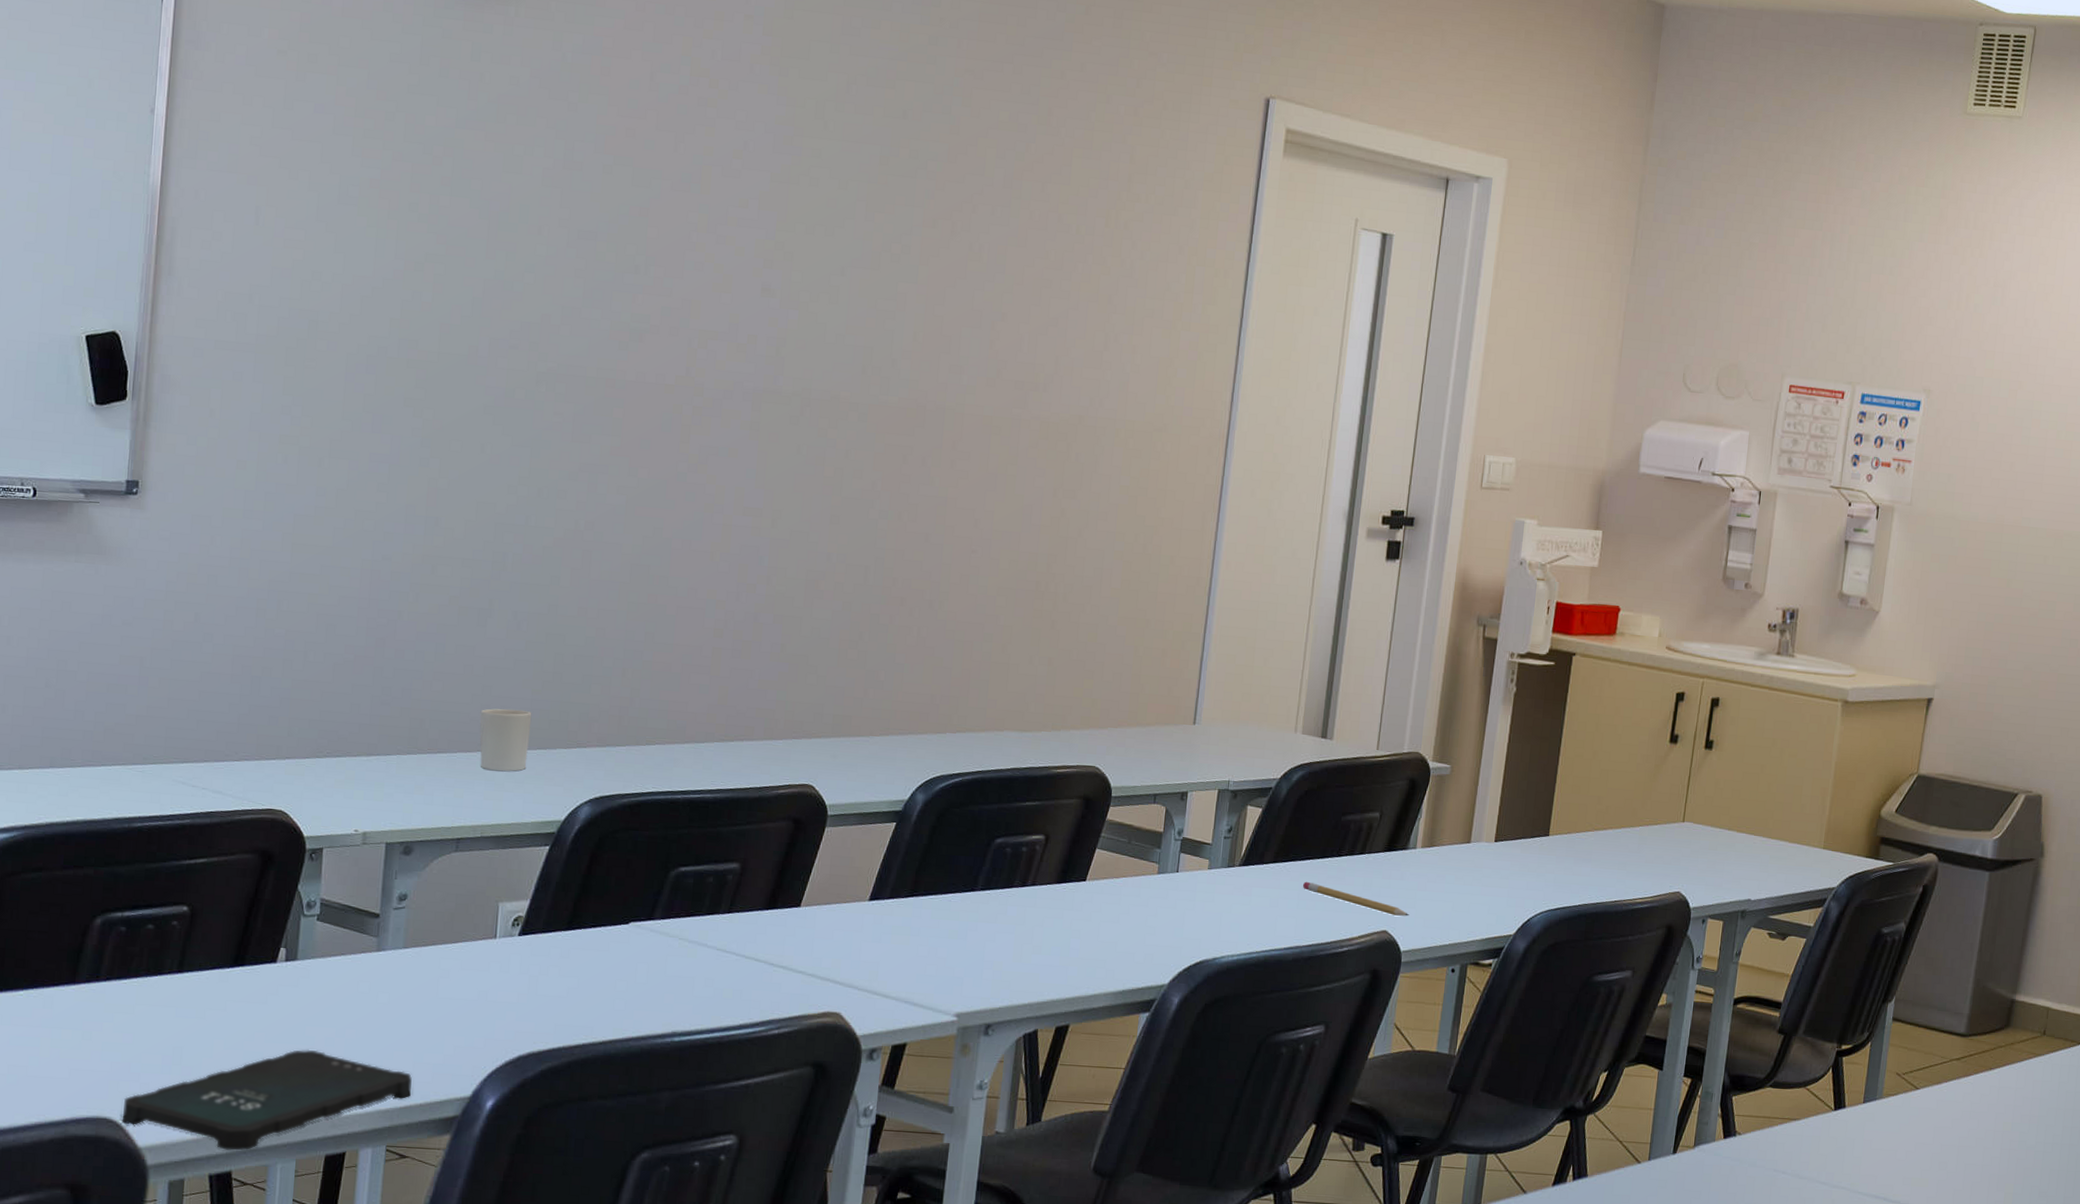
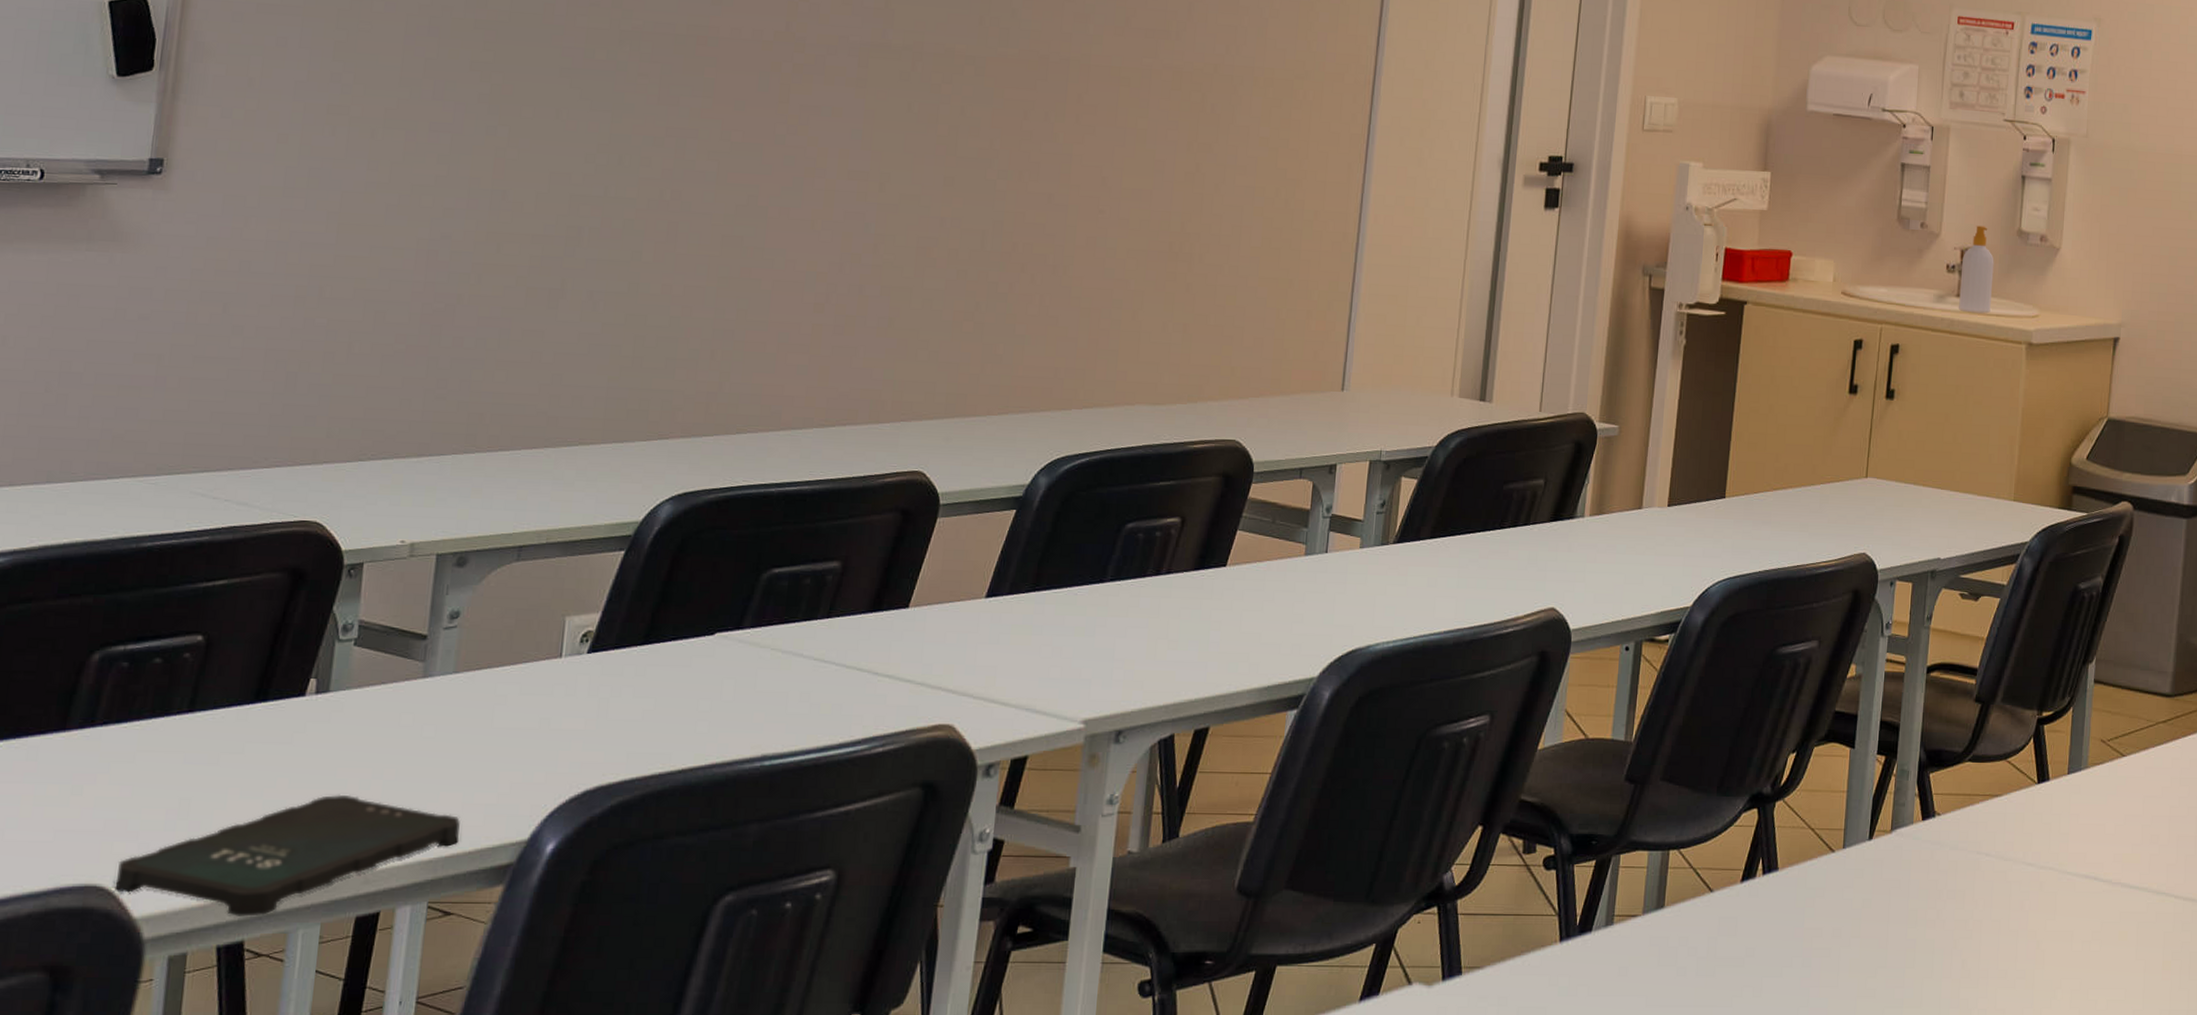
mug: present [479,708,532,772] -> none [547,398,608,469]
pencil: present [1303,881,1409,916] -> none [1463,557,1578,591]
soap bottle: none [1778,587,1815,672] -> present [1959,225,1994,314]

